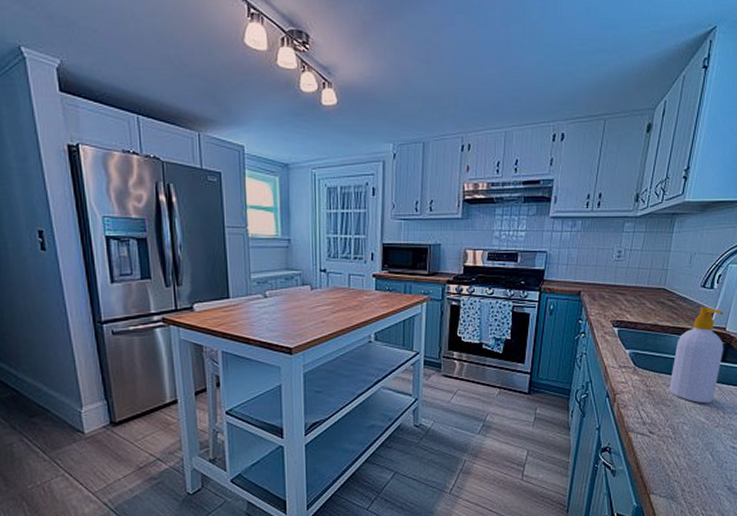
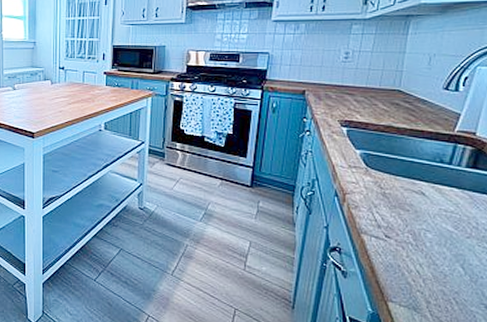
soap bottle: present [669,307,723,404] -> none [408,110,473,212]

